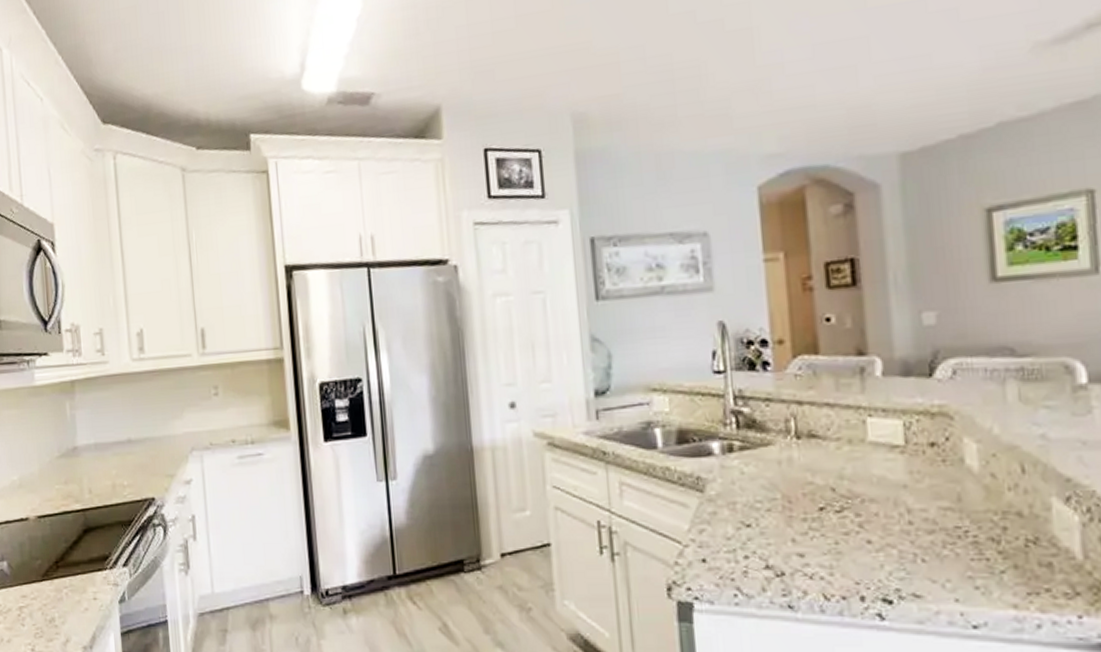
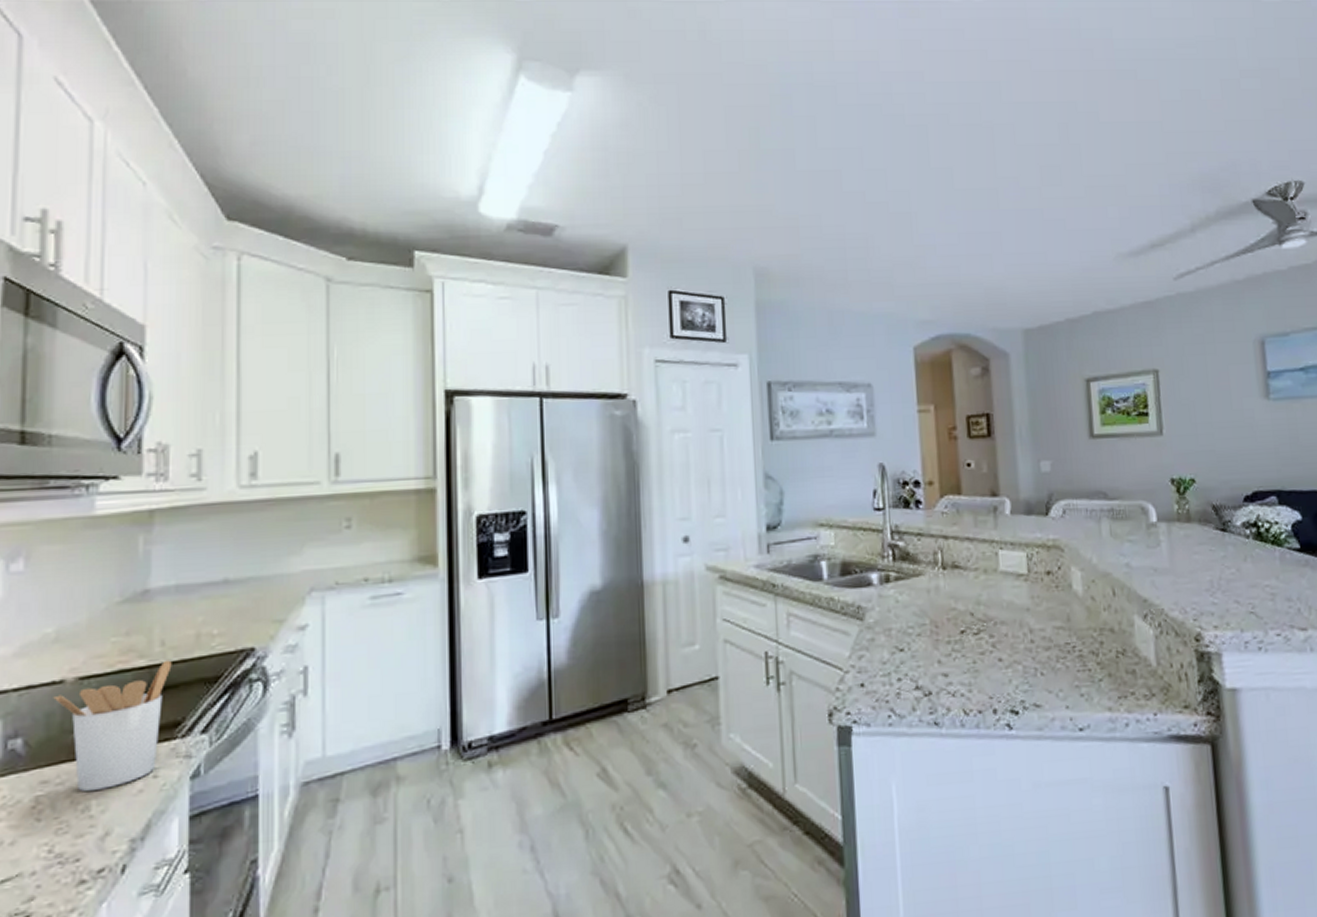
utensil holder: none [23,505,98,606] -> present [53,660,172,791]

